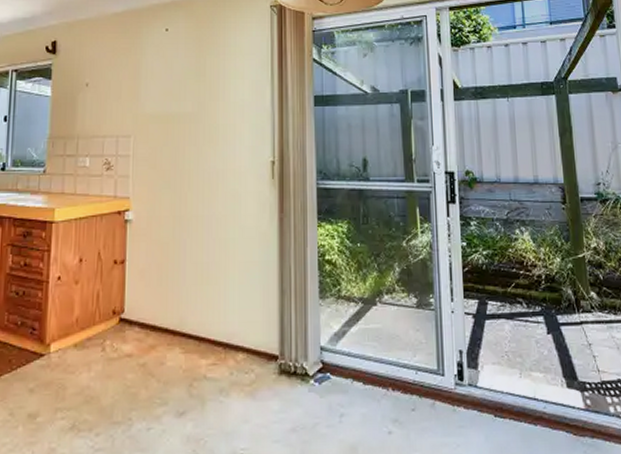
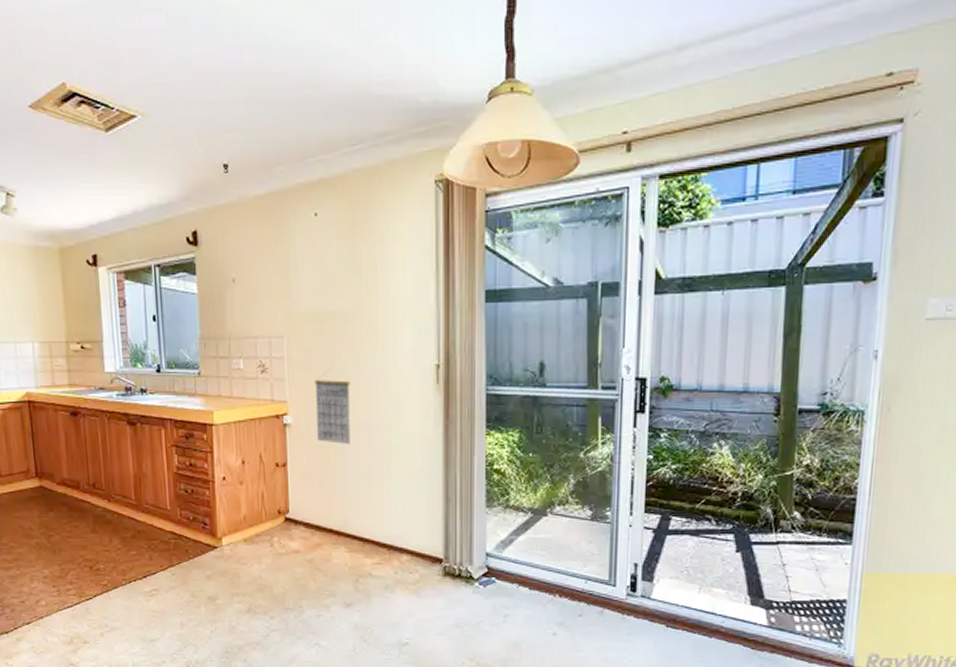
calendar: none [156,171,192,240] -> present [315,374,351,445]

